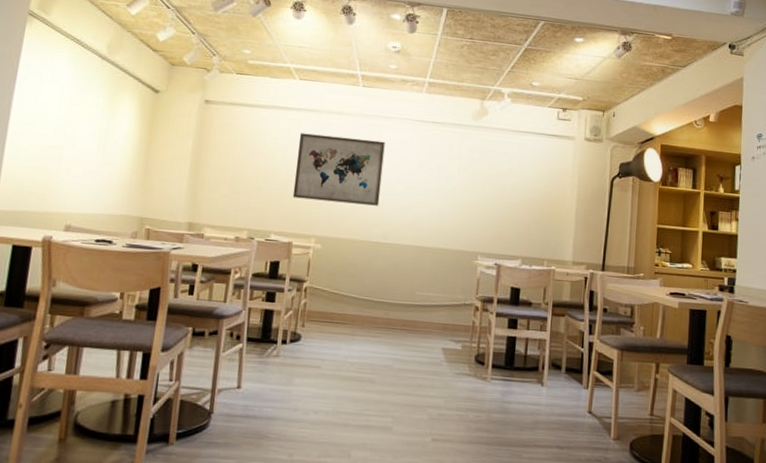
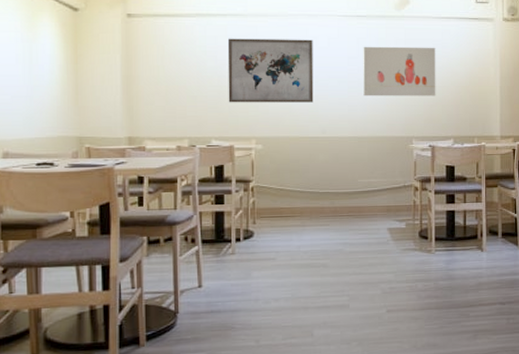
wall art: none [431,153,511,212] -> present [363,46,436,96]

